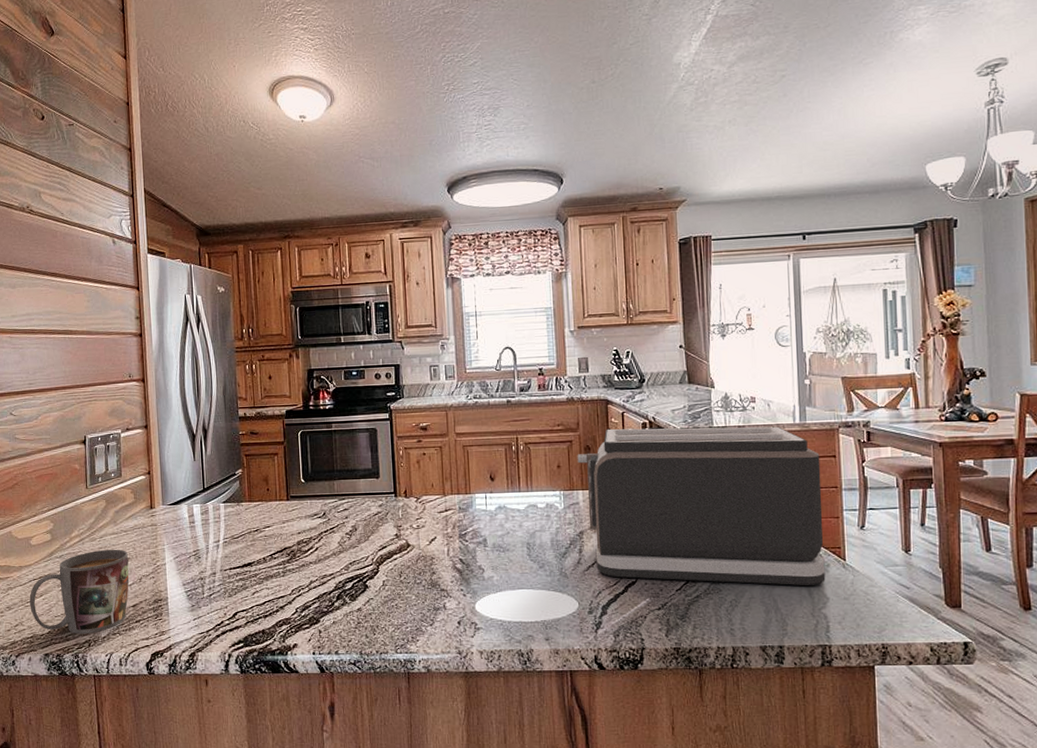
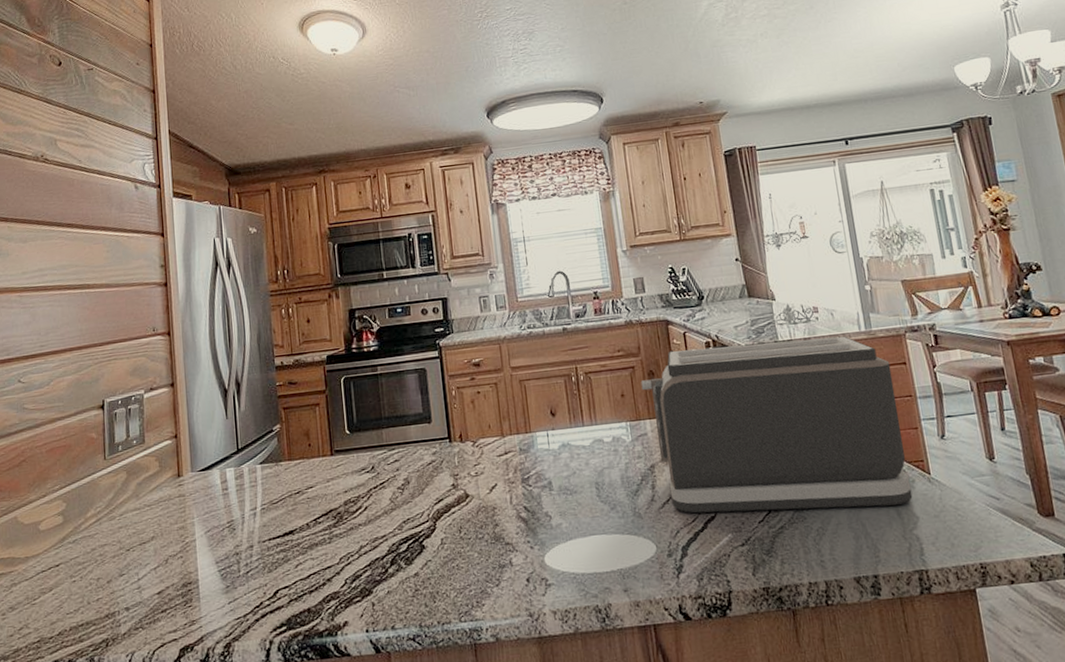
mug: present [29,549,130,635] -> none [37,527,154,633]

